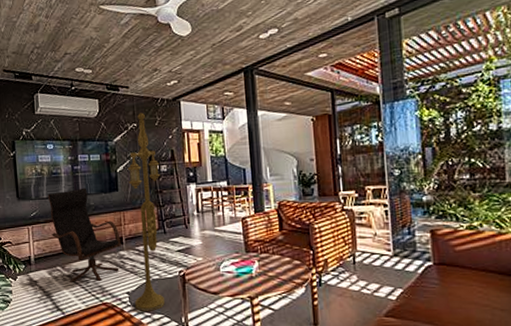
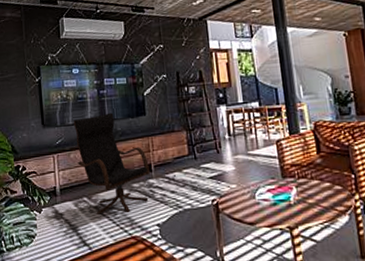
floor lamp: present [127,112,165,311] -> none [154,33,198,245]

